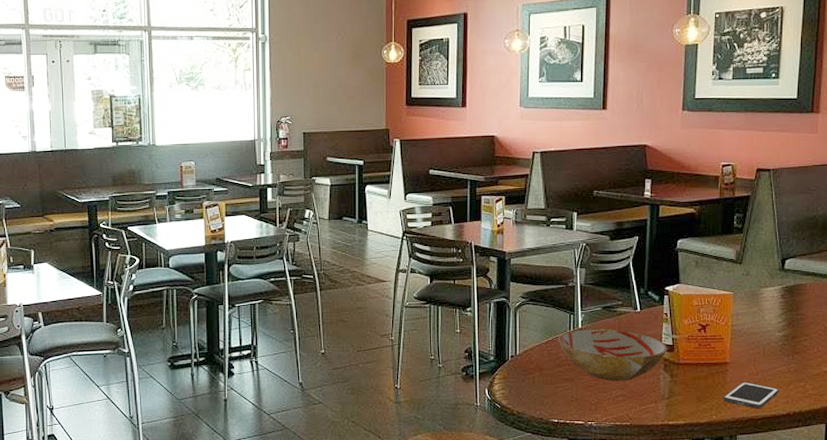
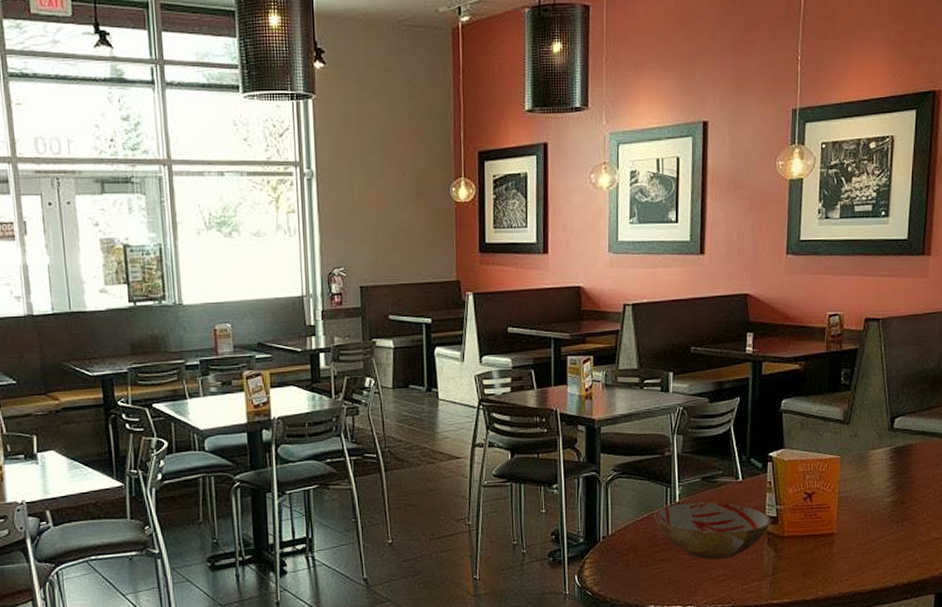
cell phone: present [723,381,779,409] -> none [829,552,887,582]

